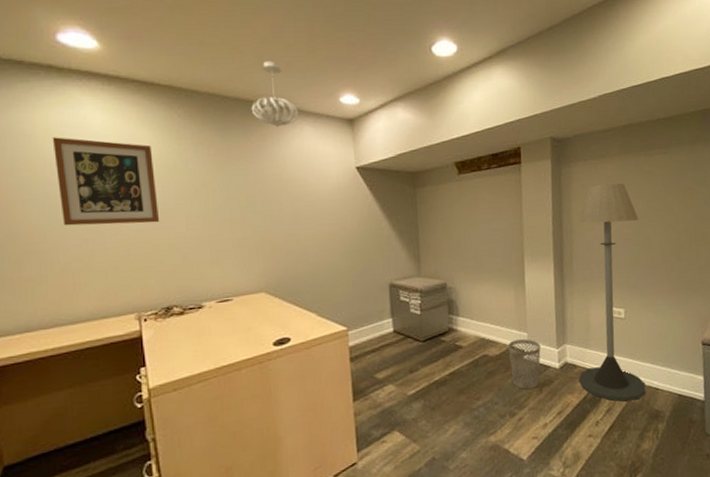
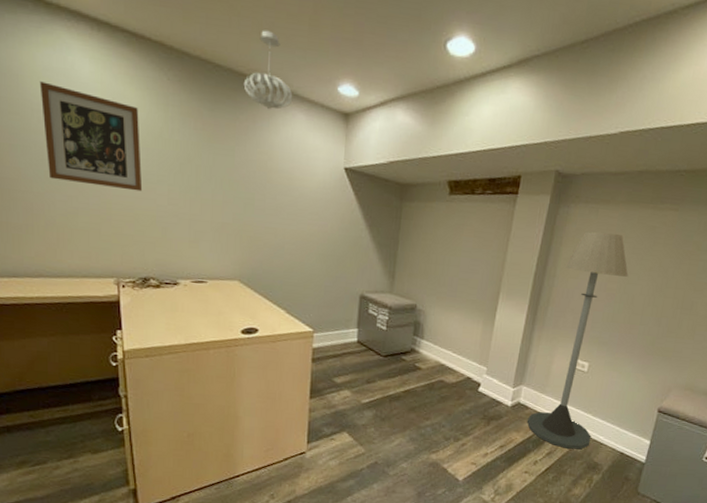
wastebasket: present [508,339,541,390] -> none [463,372,497,420]

